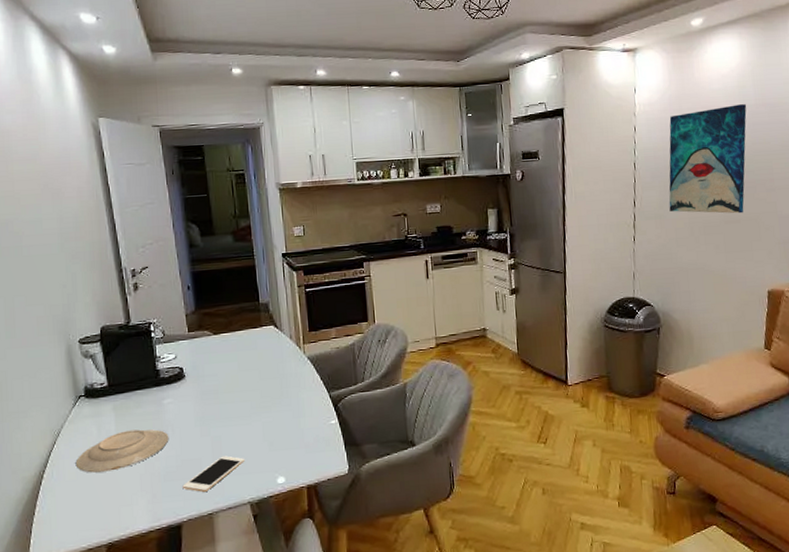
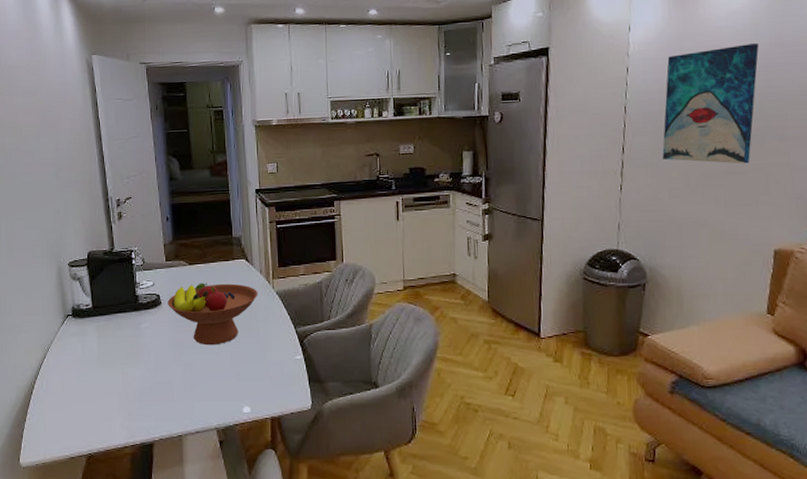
plate: present [75,429,169,473] -> none [62,350,145,387]
cell phone: present [182,456,245,492] -> none [155,382,213,414]
fruit bowl: none [192,351,289,417] -> present [167,283,258,346]

